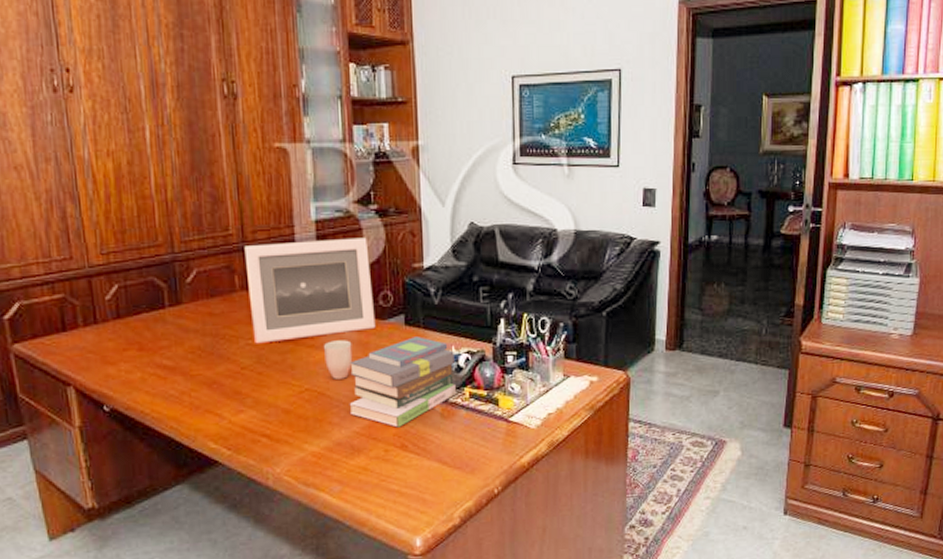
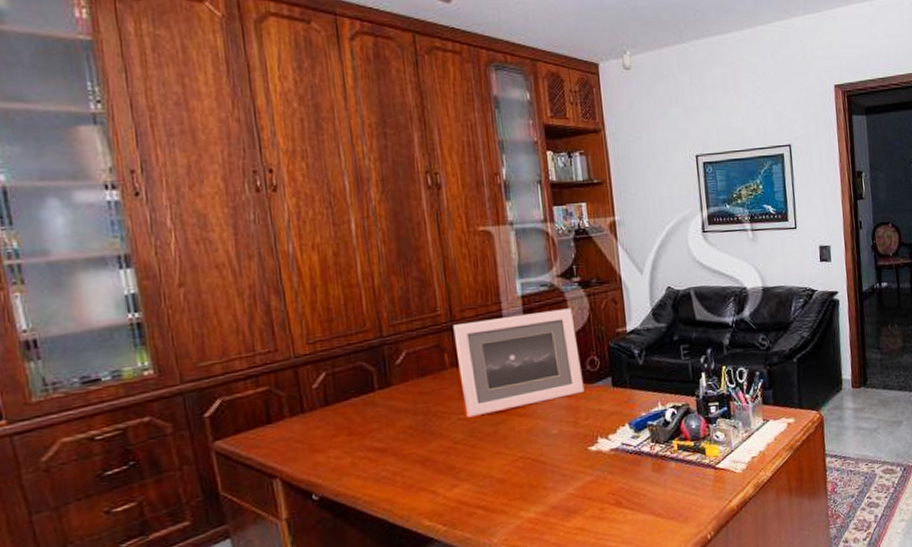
mug: present [324,340,353,379] -> none [535,406,564,445]
books: present [349,336,456,428] -> none [561,396,665,486]

